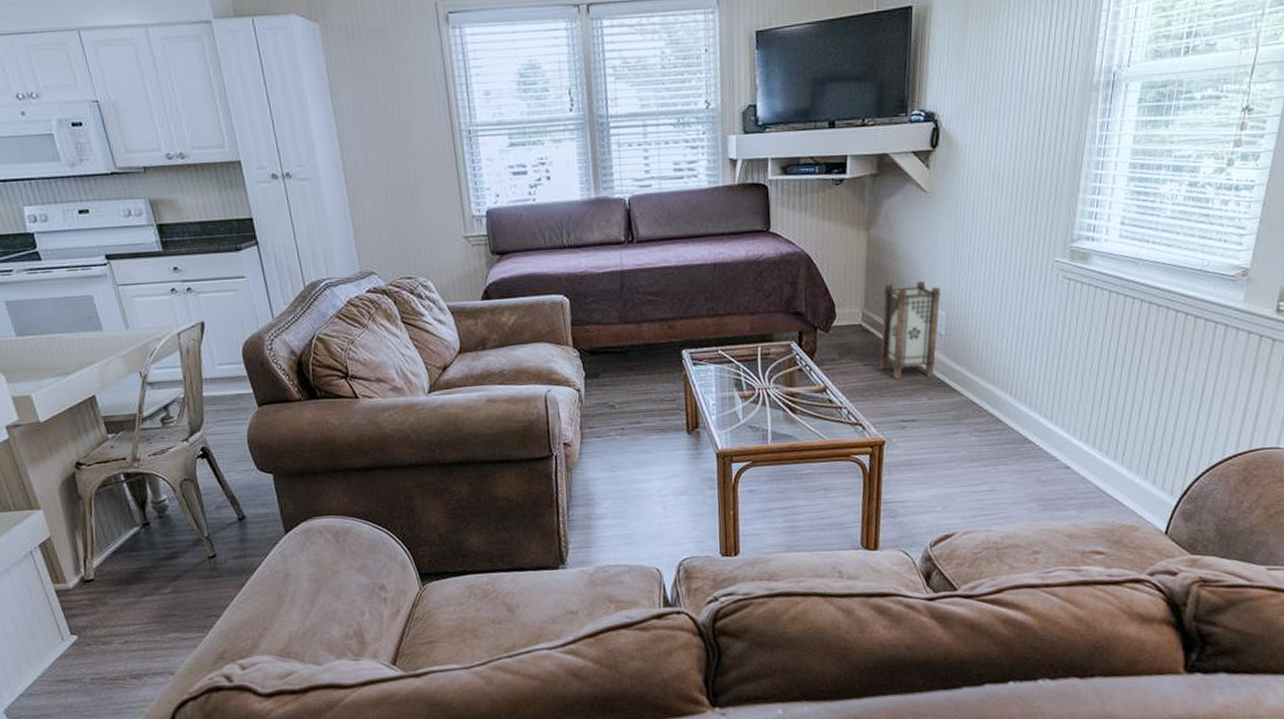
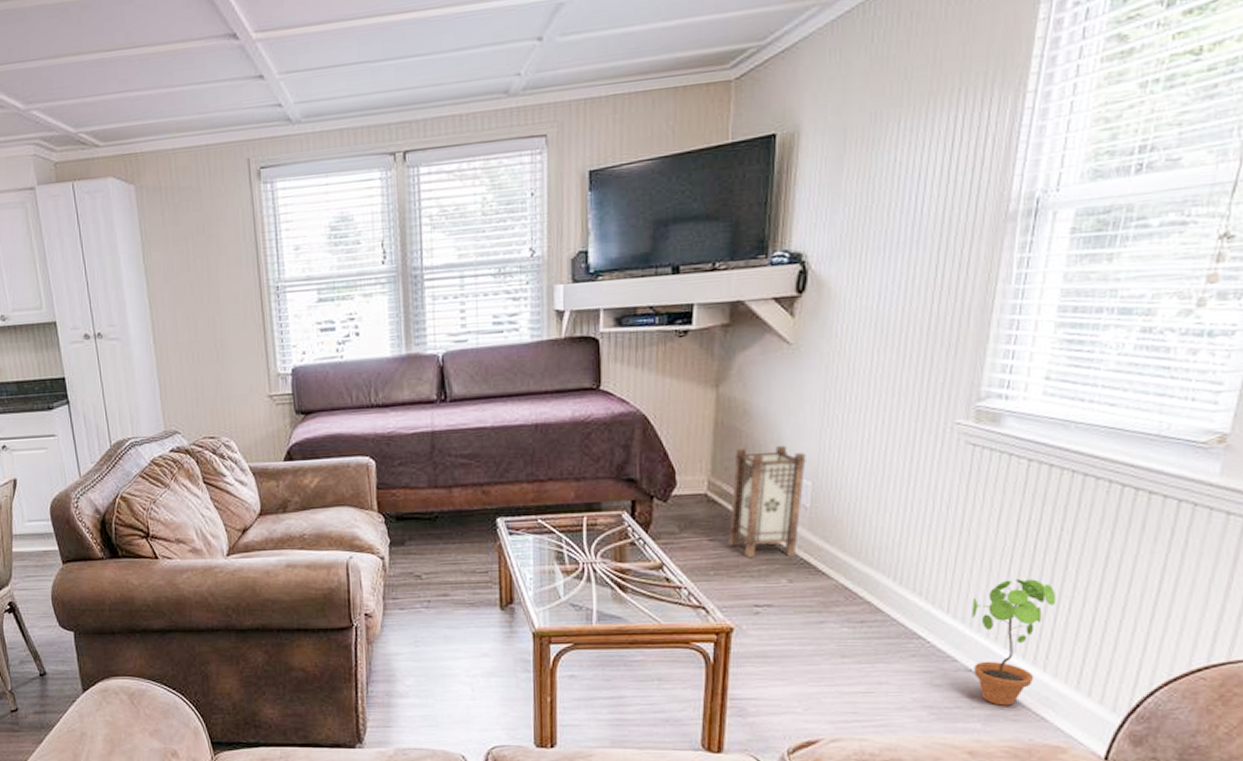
potted plant: none [1069,390,1130,495] -> present [972,579,1057,706]

